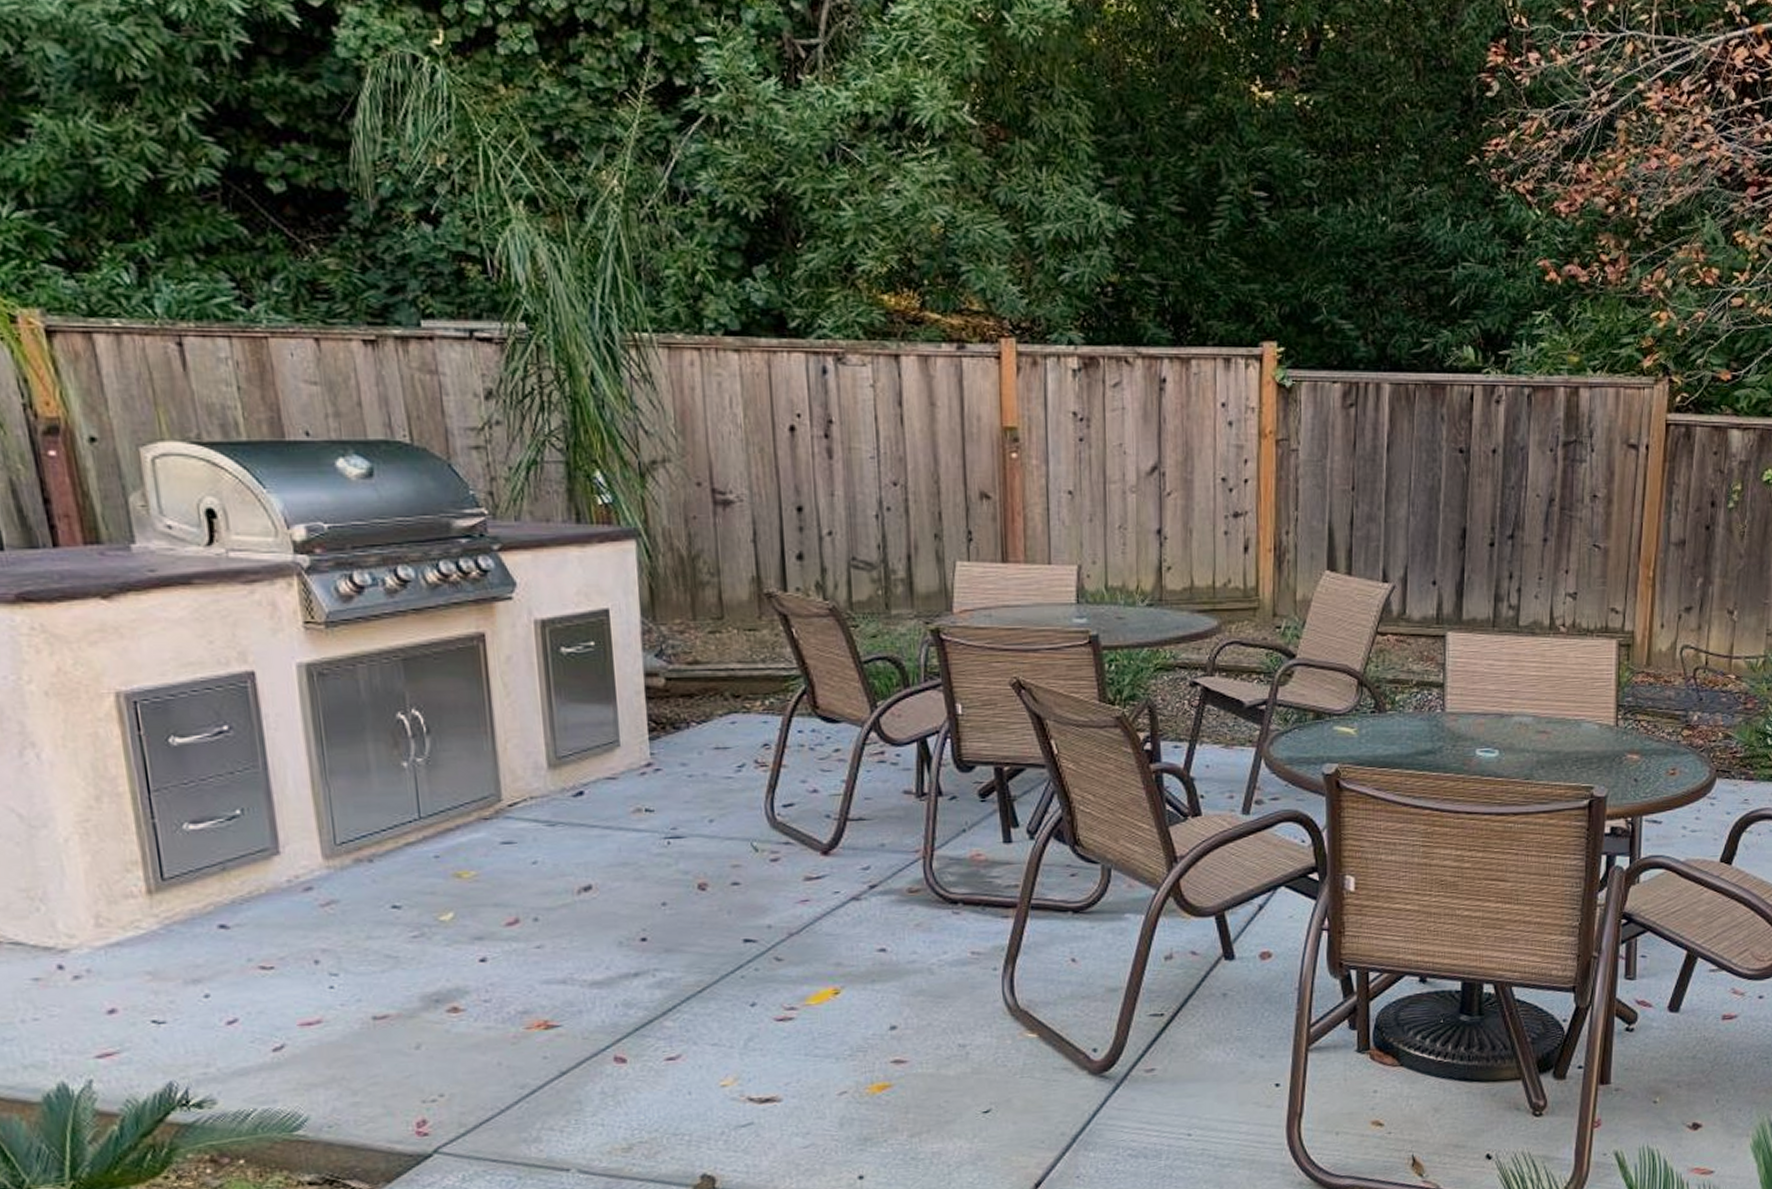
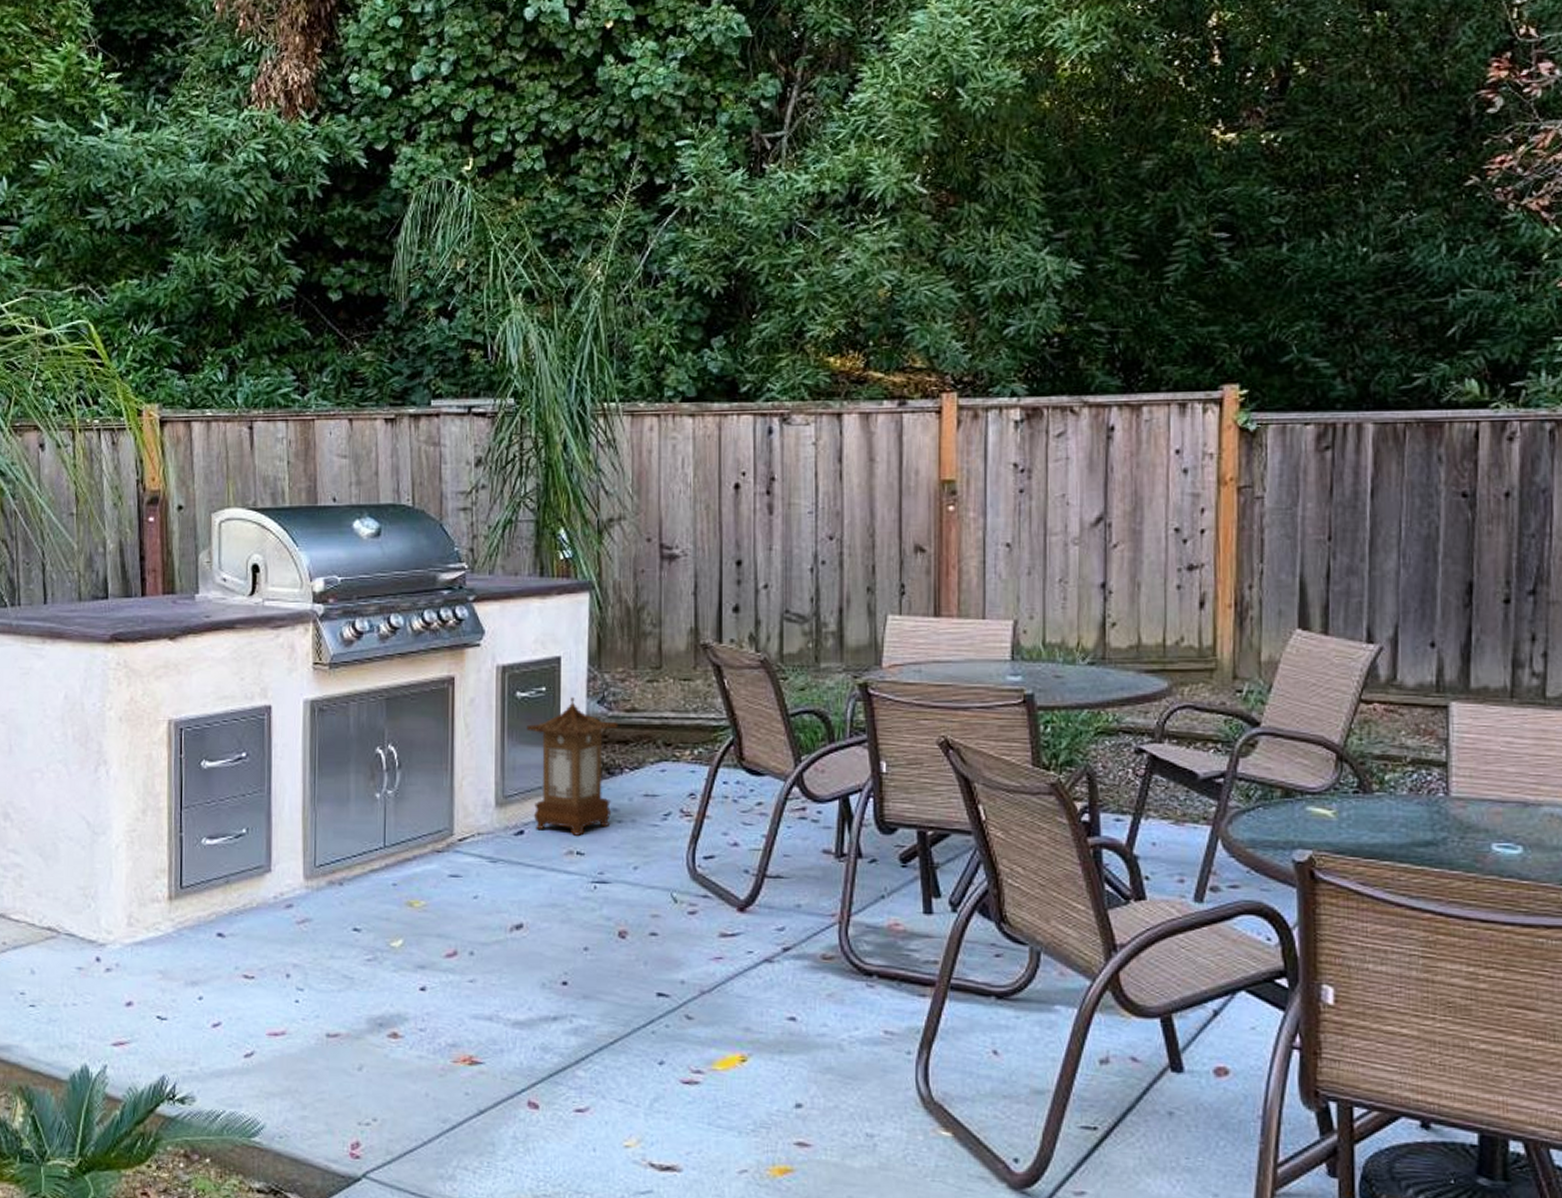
lantern: none [576,651,681,793] -> present [527,697,618,836]

